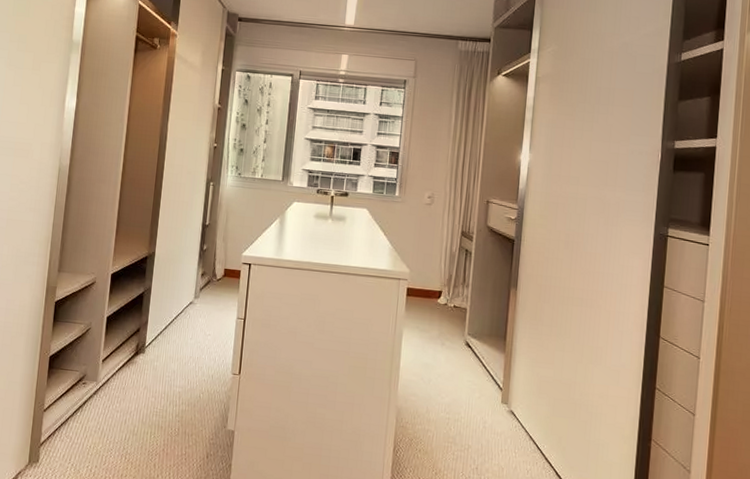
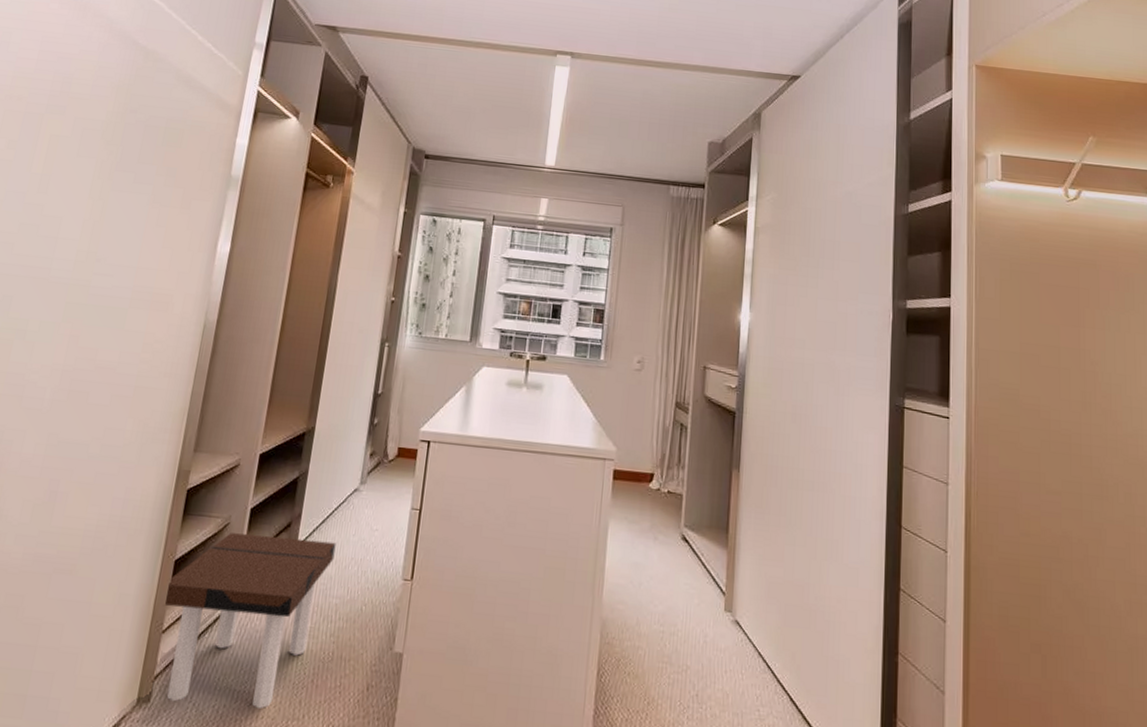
side table: none [44,336,177,470] -> present [165,533,336,710]

